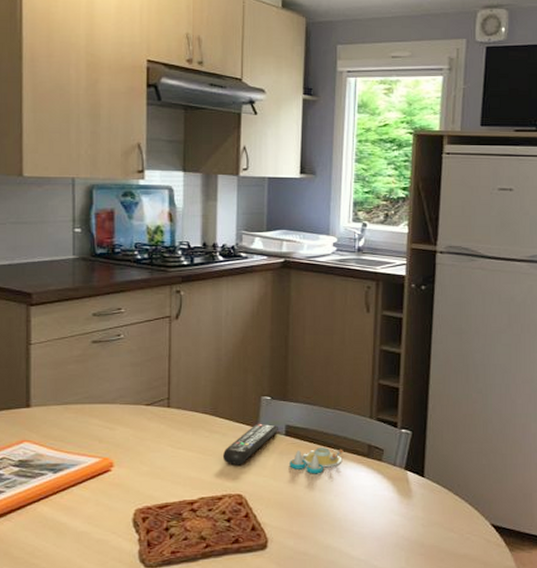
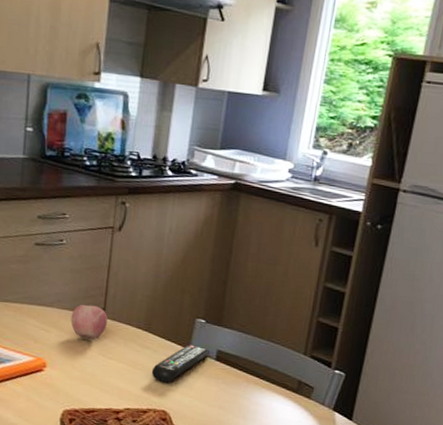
apple: none [135,396,174,431] -> present [70,304,108,339]
salt and pepper shaker set: present [290,447,344,474] -> none [216,376,273,403]

